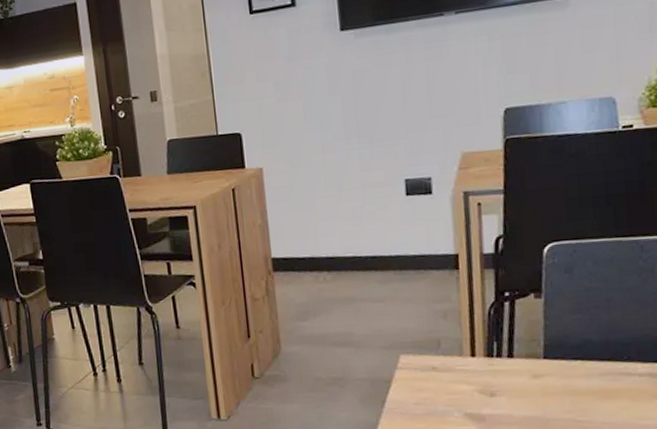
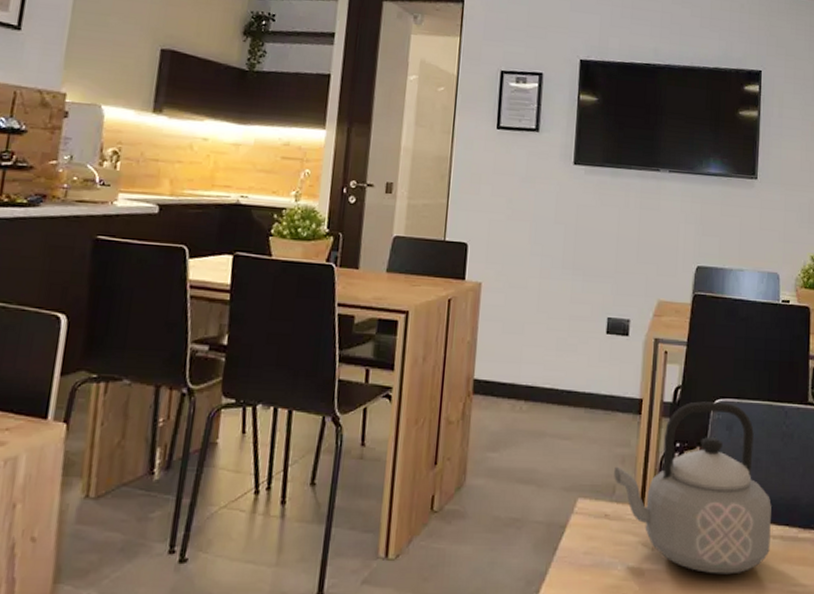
teapot: none [436,245,636,415] -> present [614,401,771,575]

